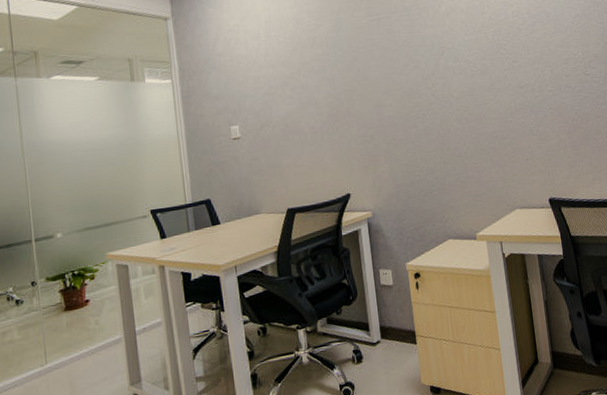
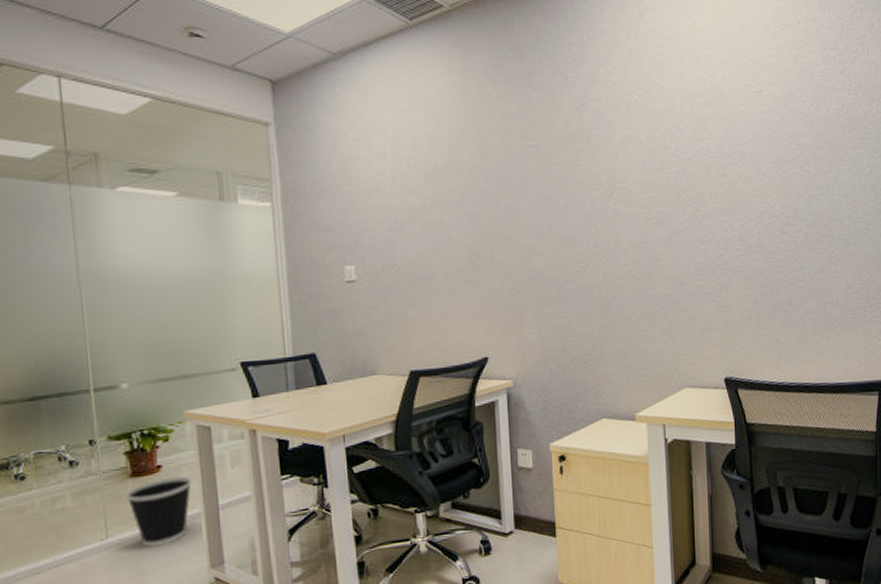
wastebasket: none [60,308,114,370] -> present [125,476,192,547]

